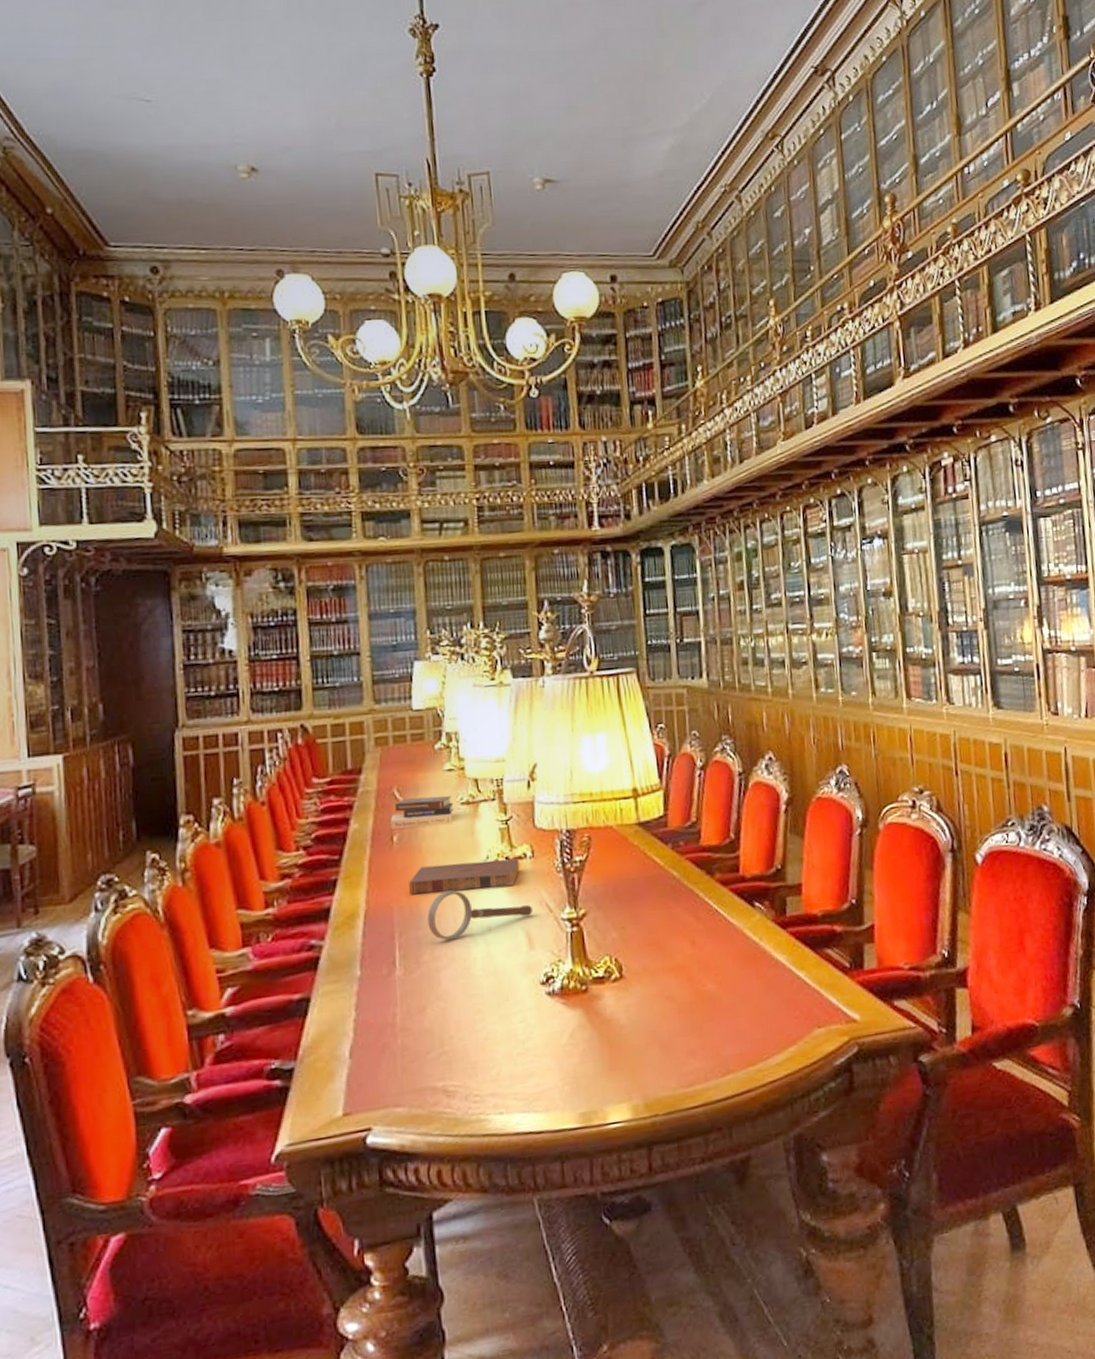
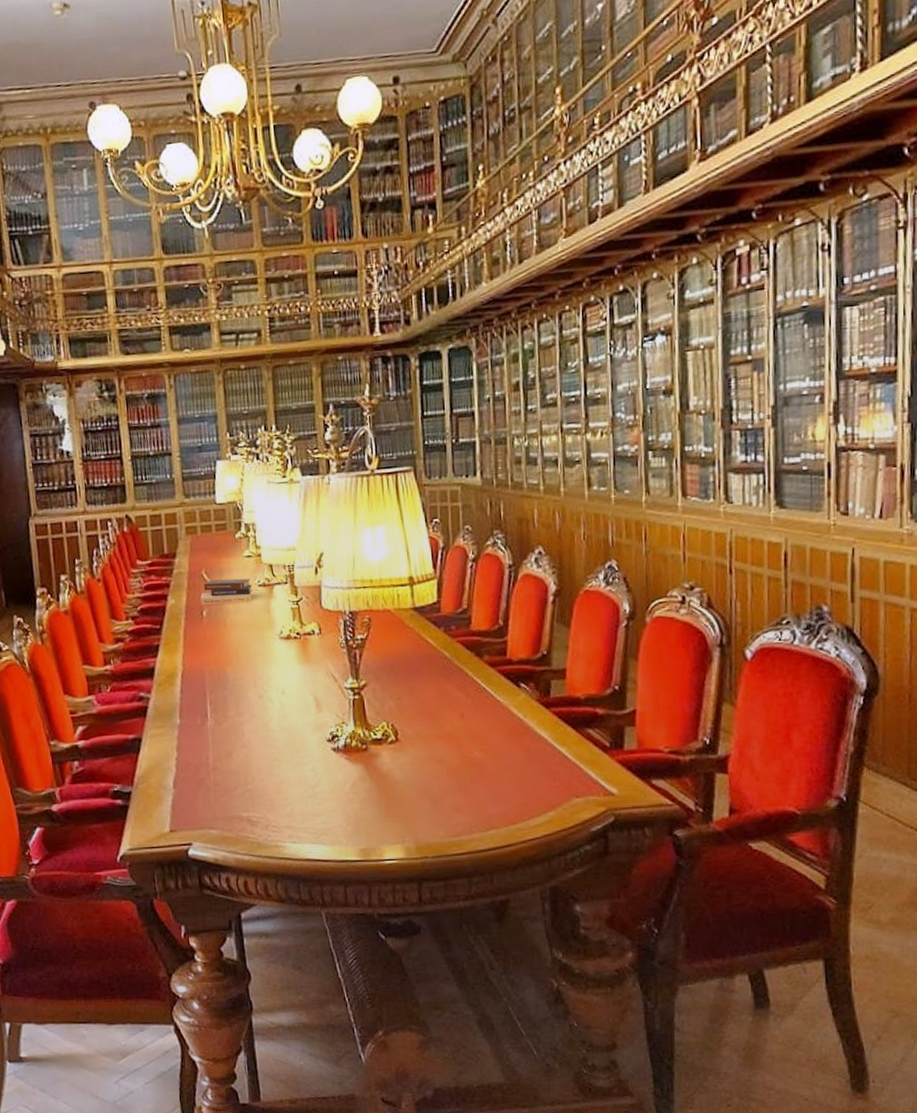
decorative book: present [409,859,520,895] -> none [216,634,309,661]
magnifying glass: present [427,890,533,941] -> none [232,659,320,700]

